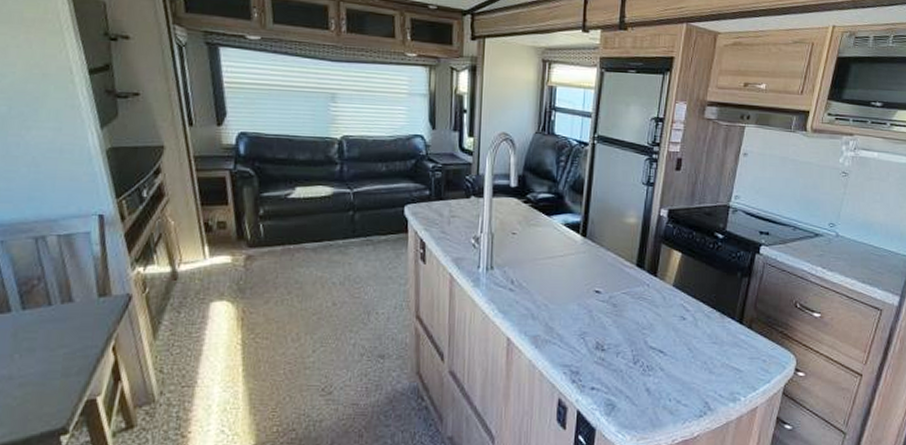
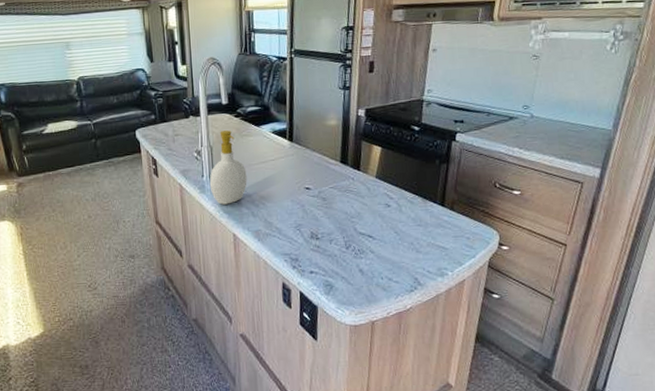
soap bottle: none [485,217,530,303] -> present [209,130,247,205]

